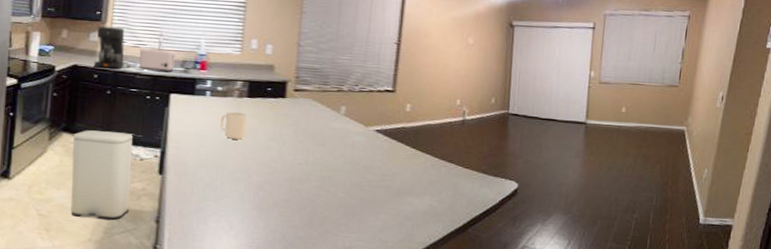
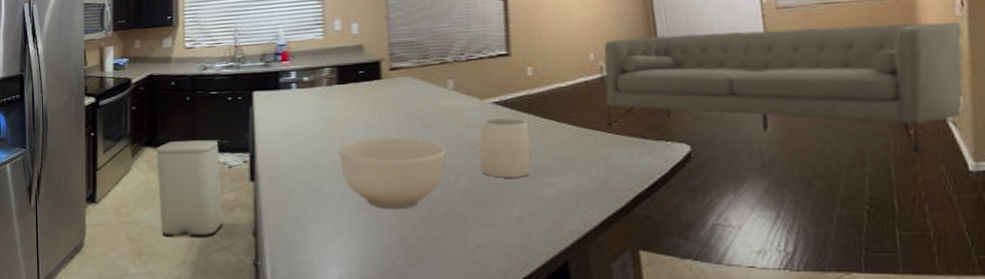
coffee maker: present [93,25,125,70] -> none [169,29,202,74]
toaster: present [139,48,176,73] -> none [215,44,254,70]
cup: present [220,111,247,140] -> none [311,101,340,133]
bowl: none [240,148,332,211] -> present [338,137,447,208]
mug: none [357,142,401,195] -> present [479,117,531,178]
sofa: none [461,90,719,207] -> present [604,22,964,154]

